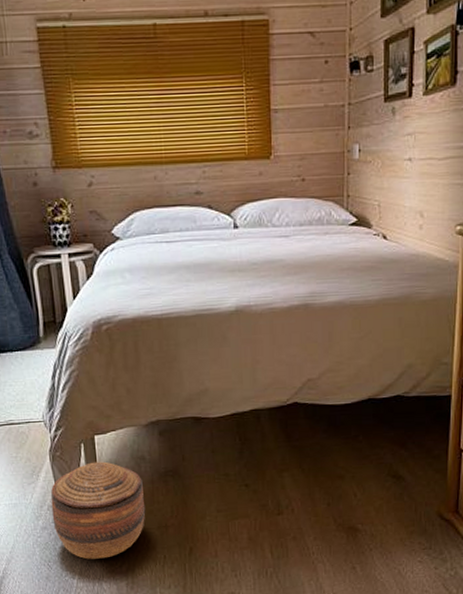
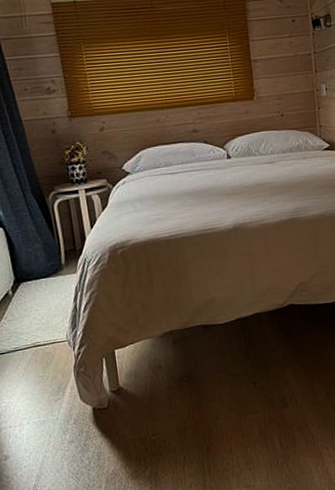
basket: present [51,461,146,559] -> none [76,373,165,468]

